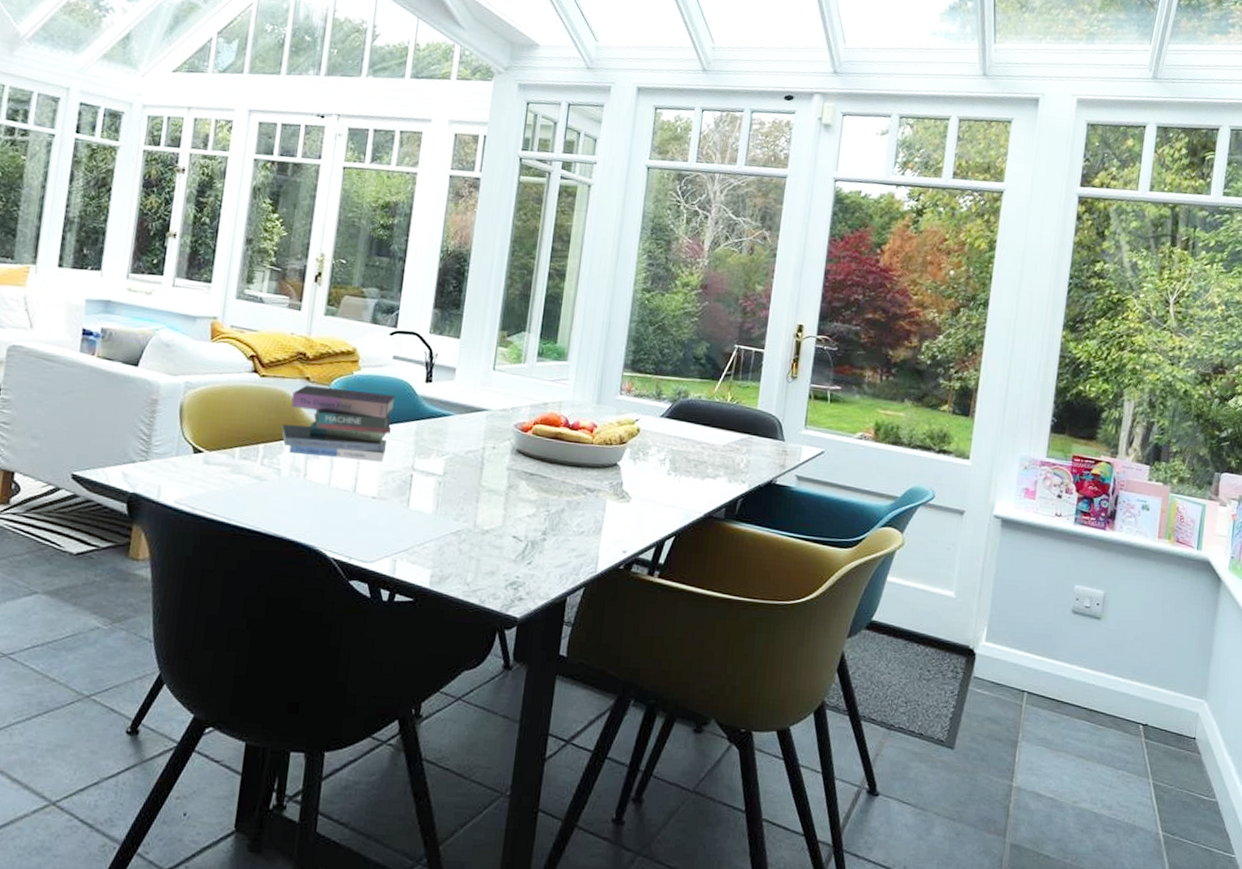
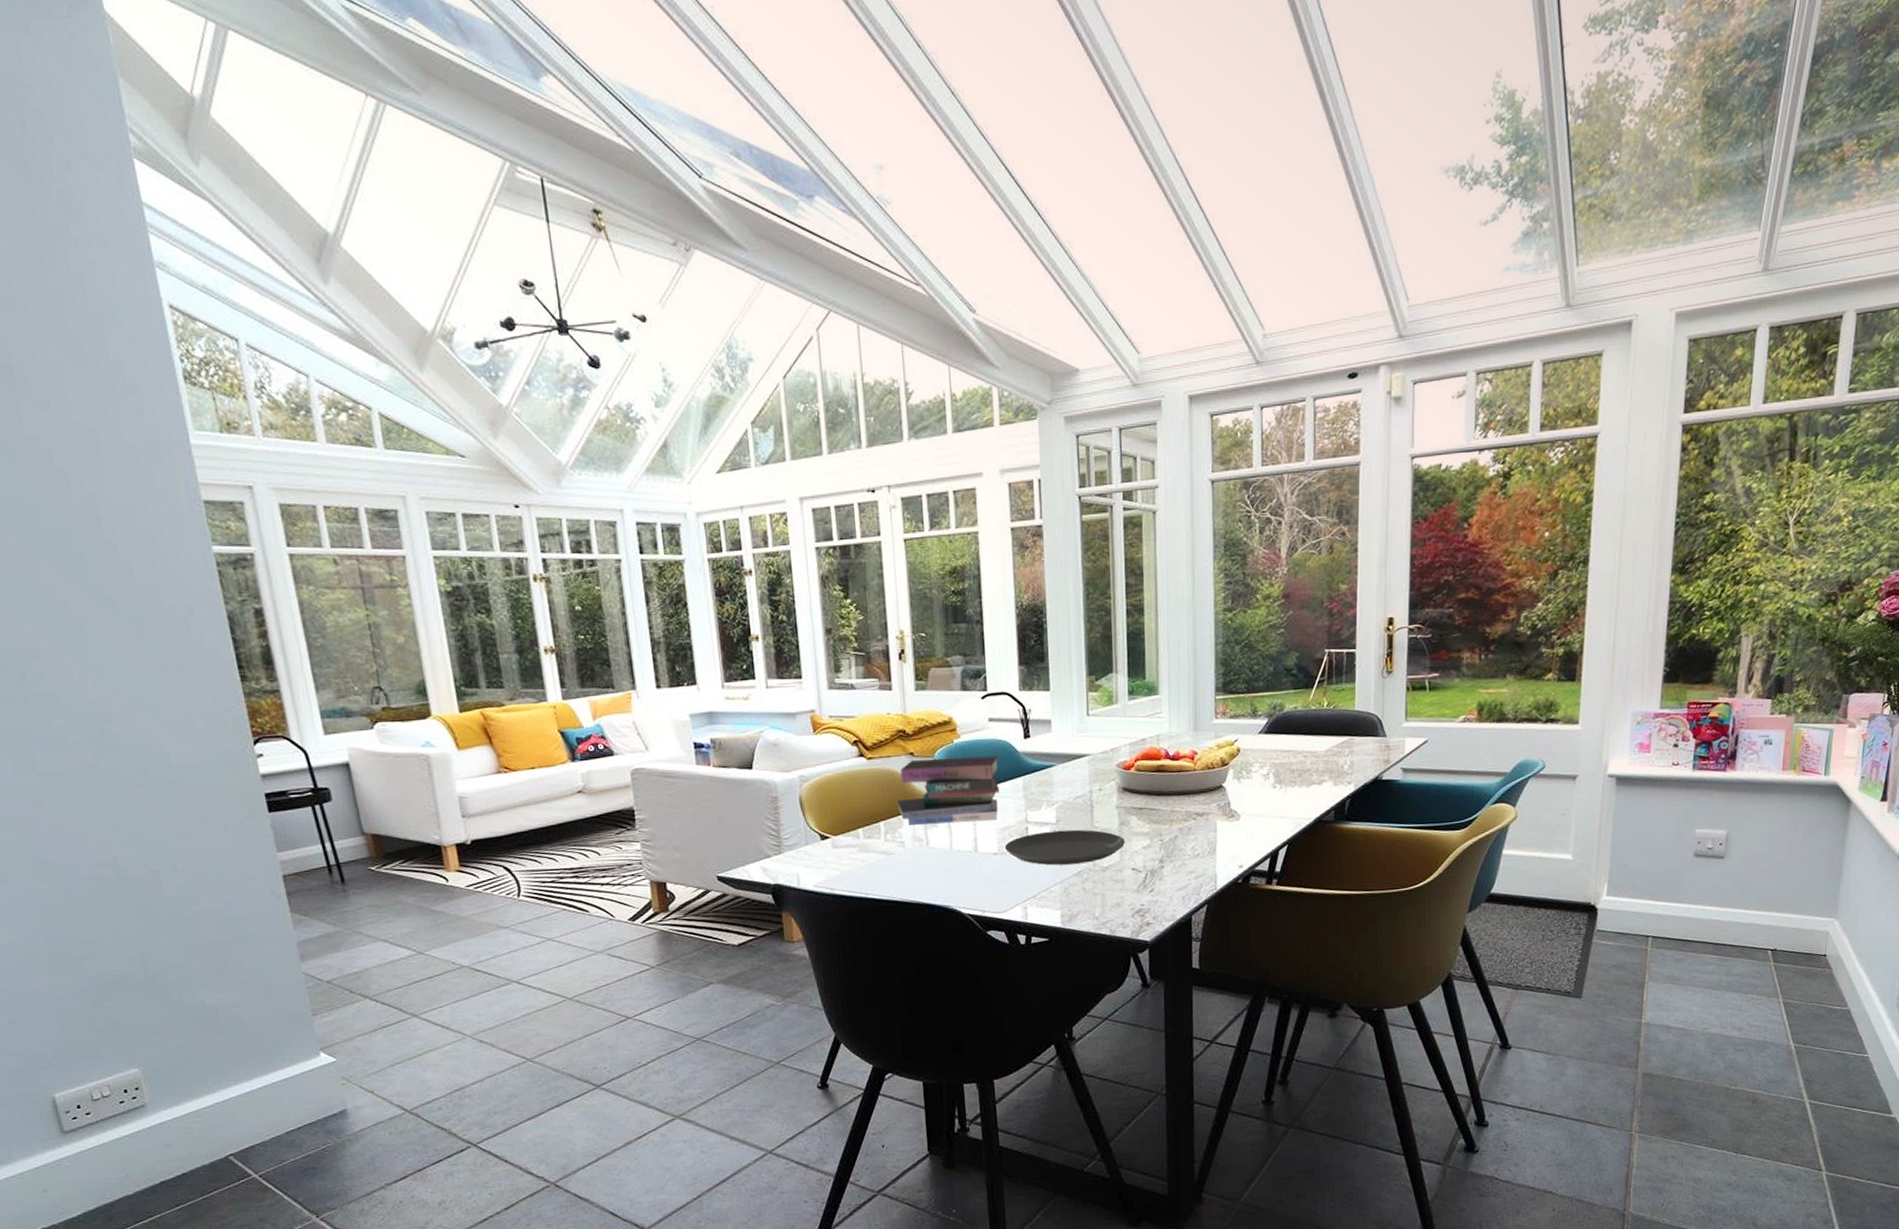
plate: none [384,482,510,523] -> present [1004,829,1125,865]

